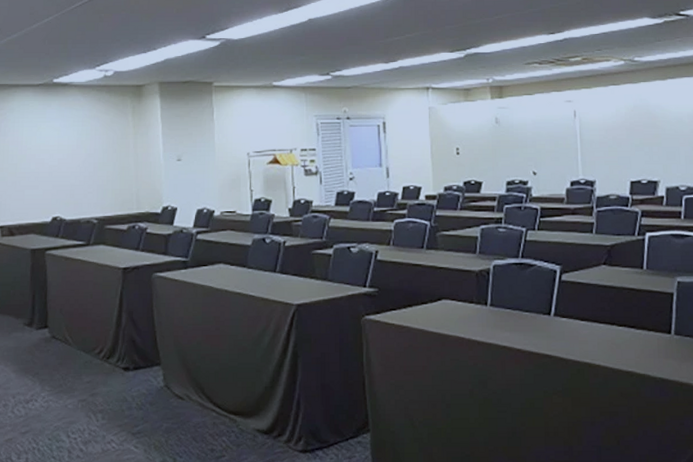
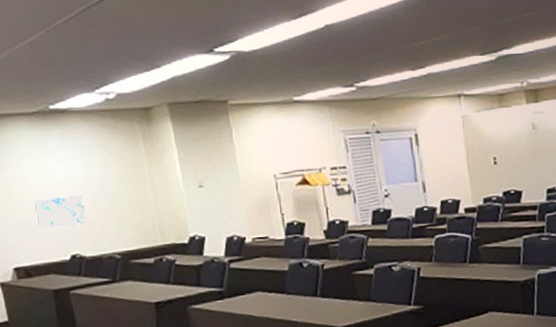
wall art: none [27,161,72,192] -> present [34,195,87,230]

